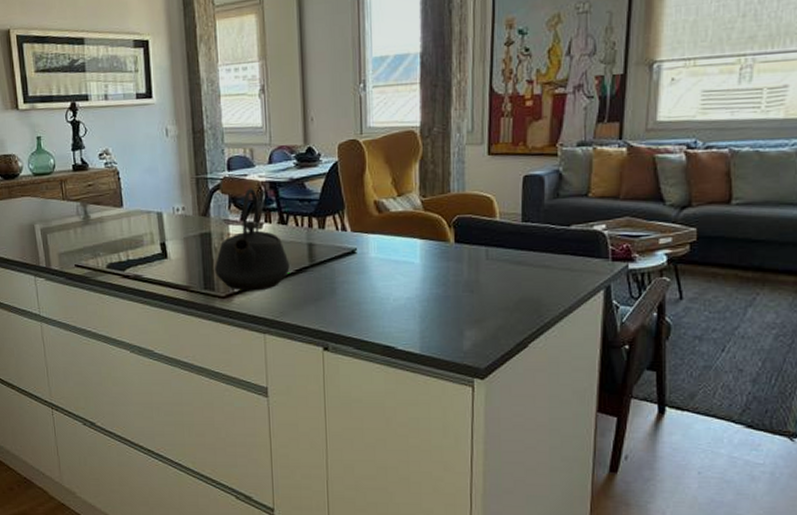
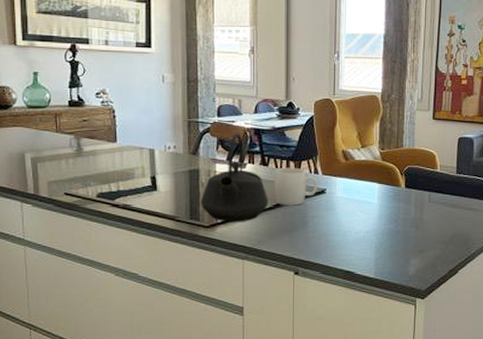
mug: none [295,224,347,270] -> present [274,167,318,206]

